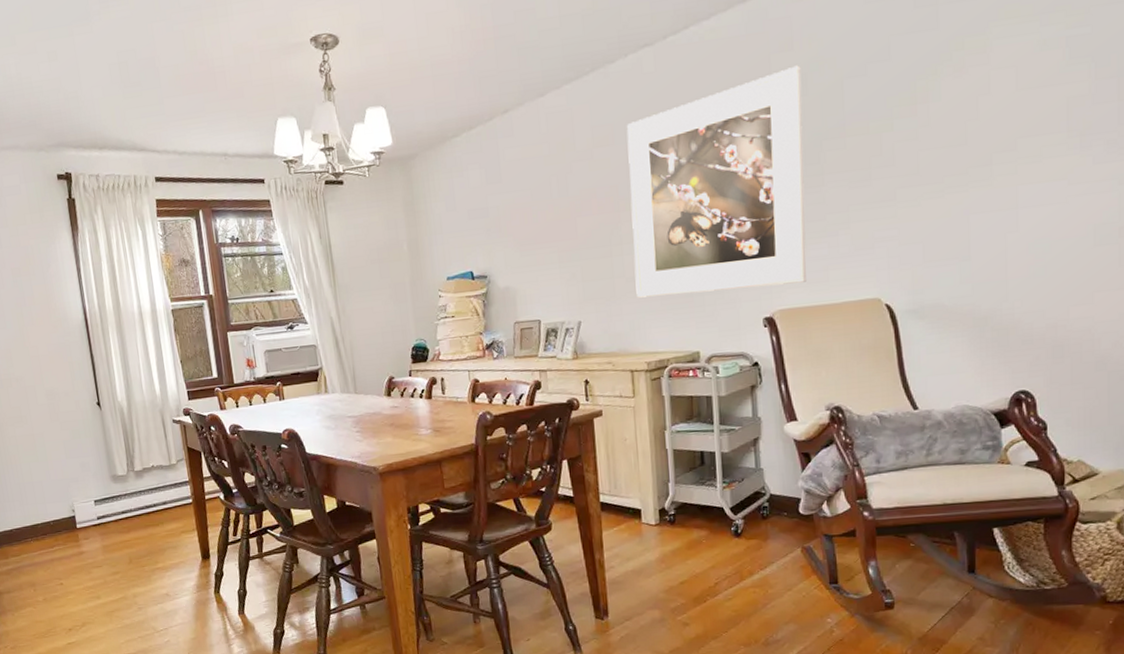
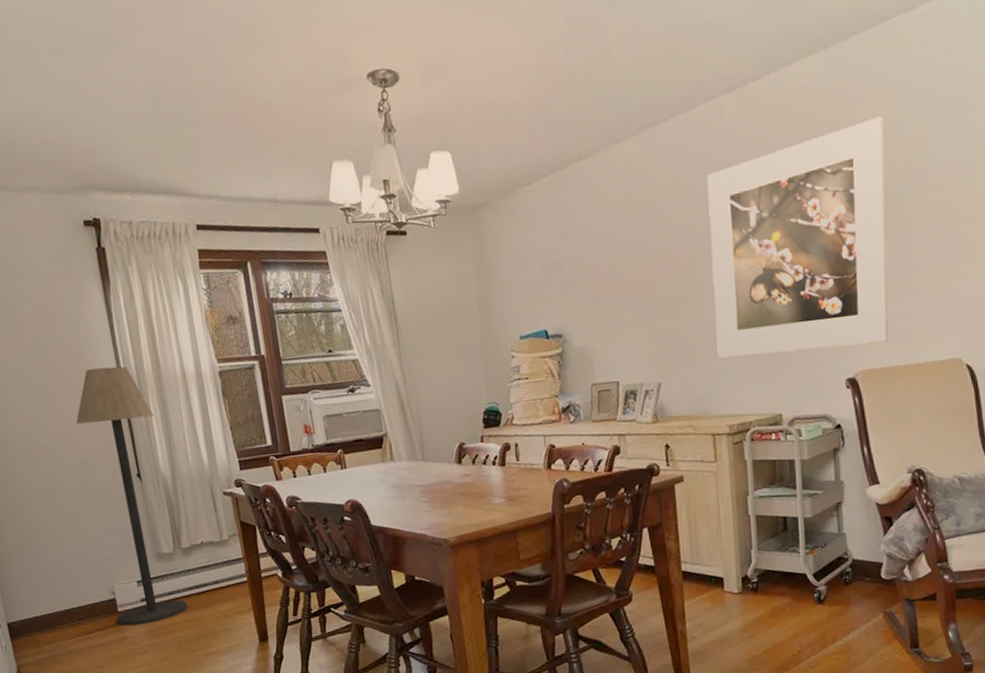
floor lamp: none [45,305,139,541] -> present [76,366,188,626]

